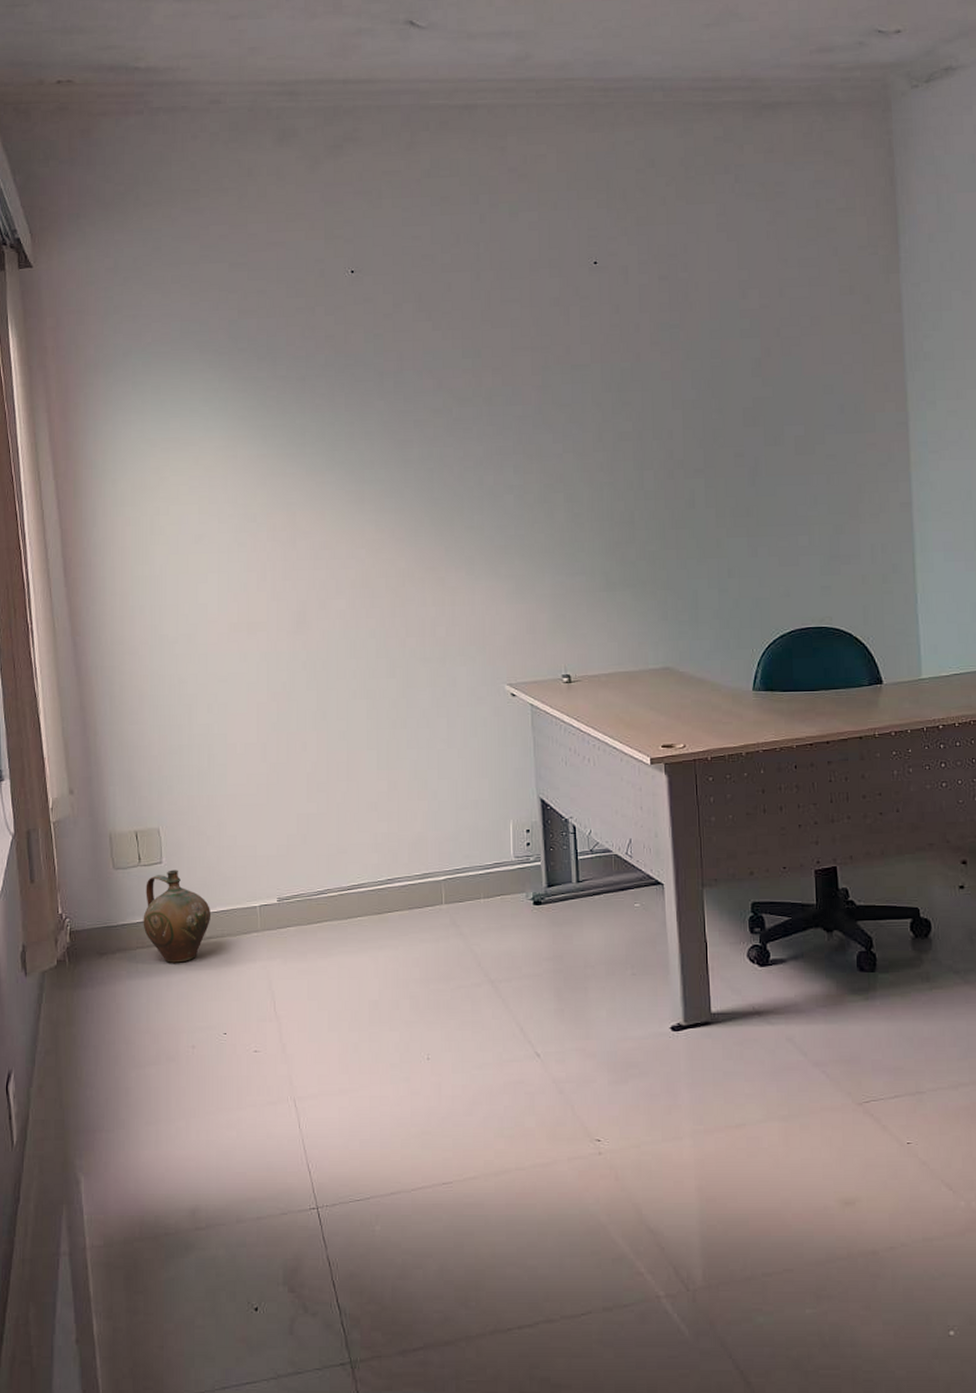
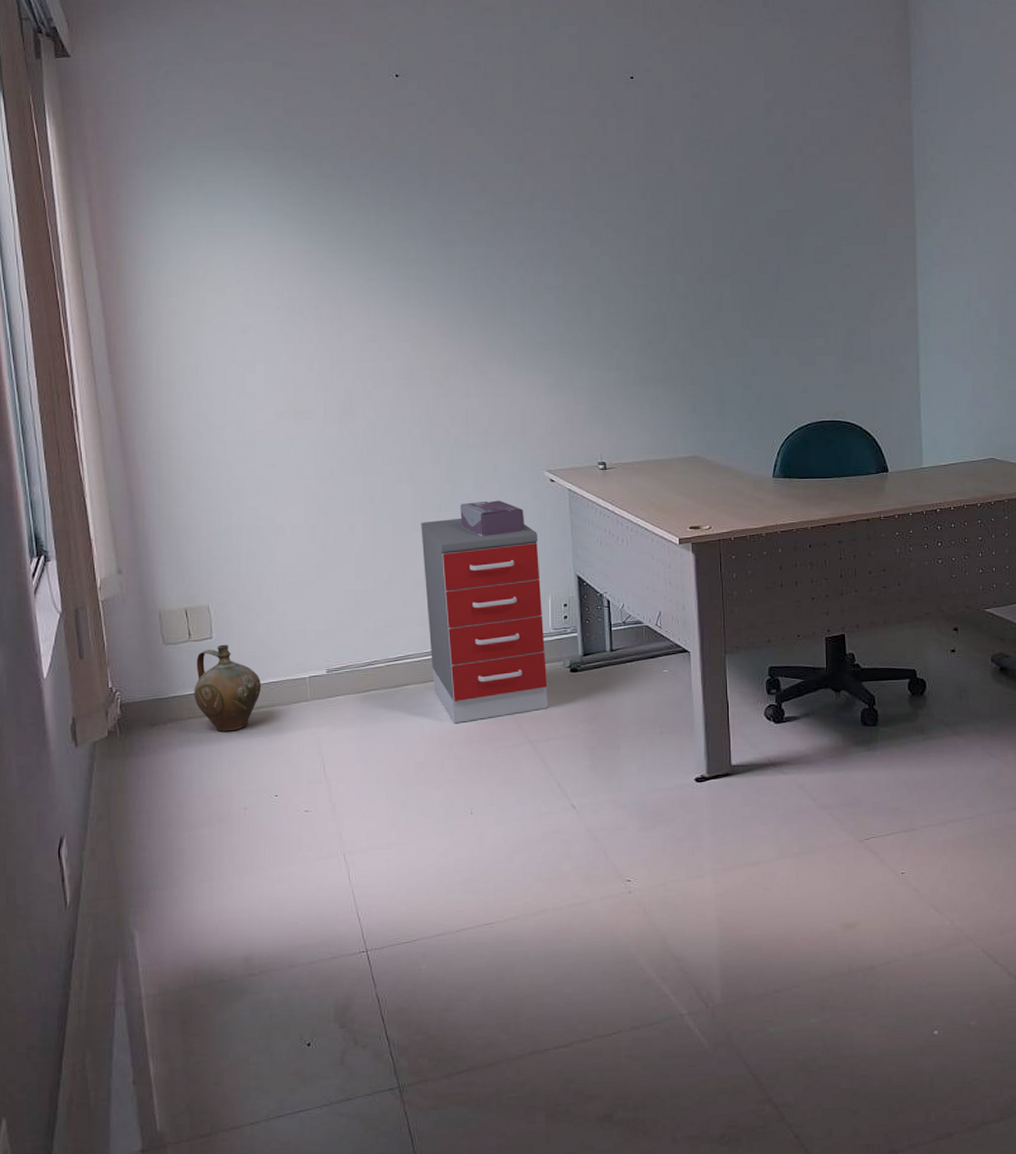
filing cabinet: none [375,735,510,960] -> present [421,518,548,724]
tissue box: none [417,716,484,756] -> present [460,500,524,537]

